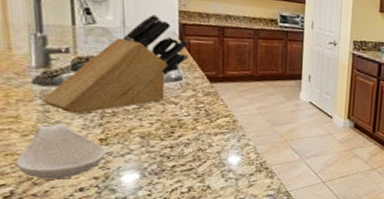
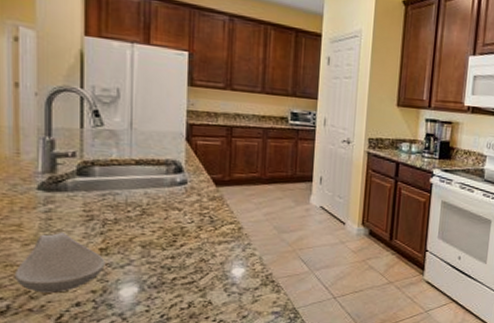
knife block: present [41,14,189,114] -> none [45,115,196,222]

